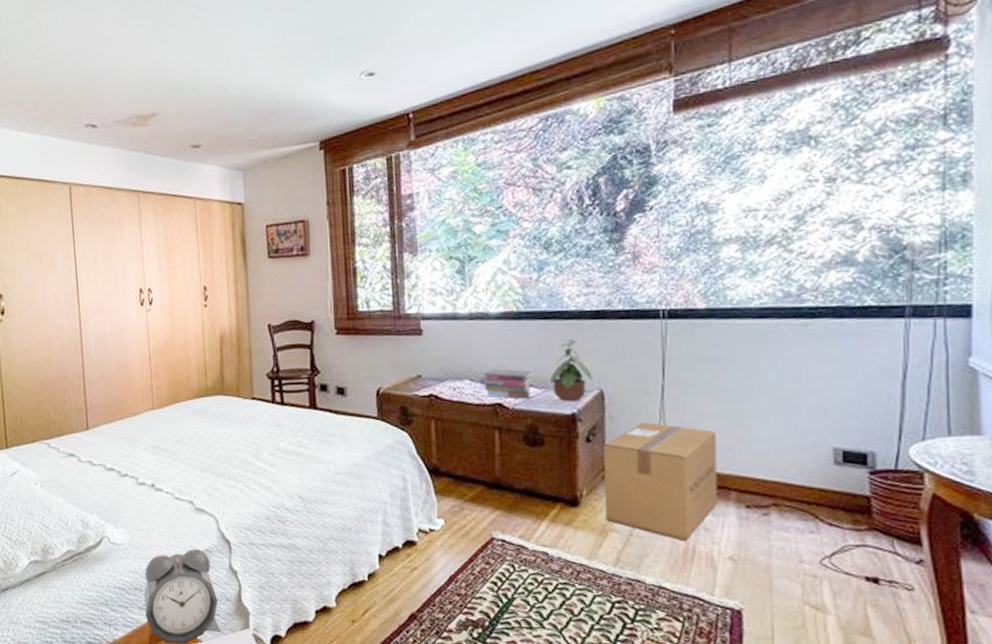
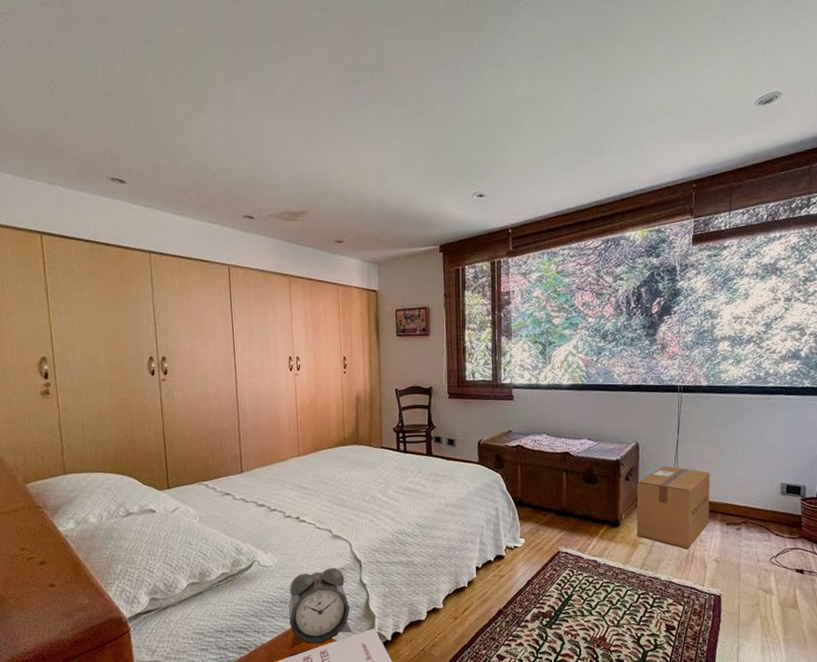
books: present [480,368,534,399] -> none [554,426,592,449]
potted plant: present [549,340,593,402] -> none [602,406,632,452]

